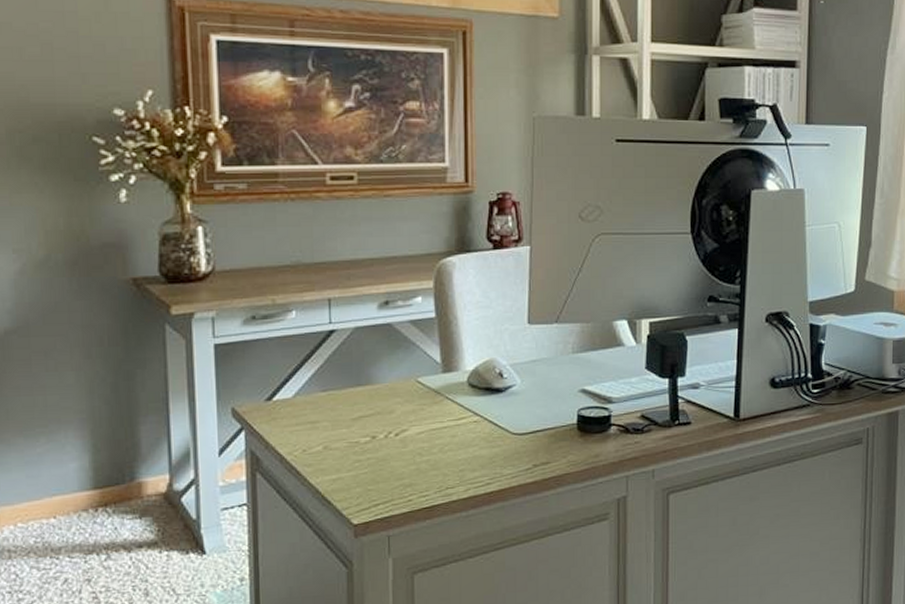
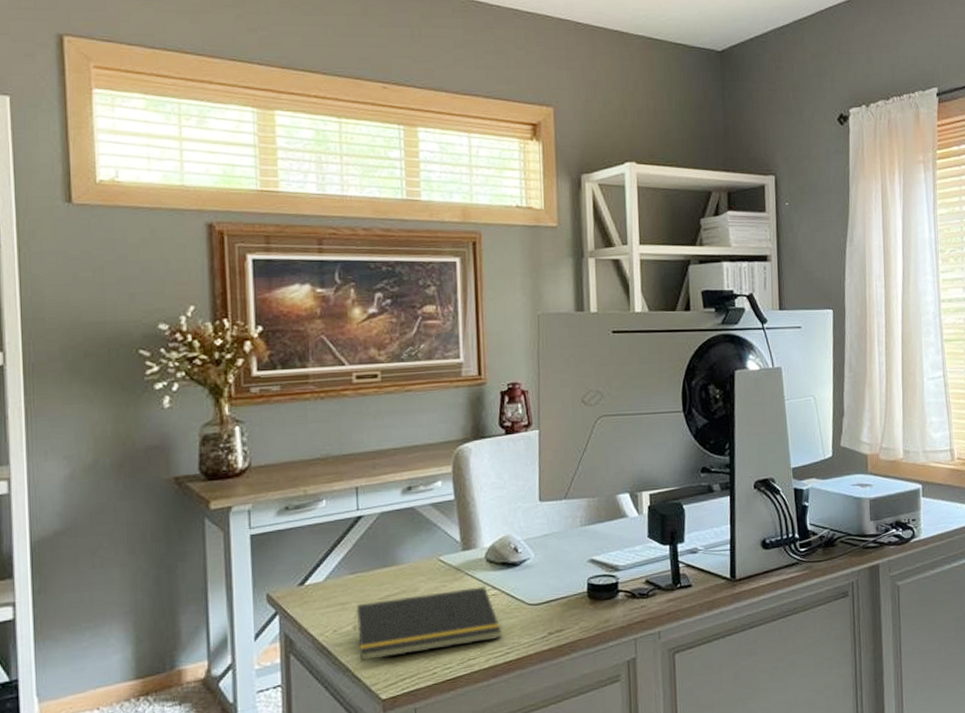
notepad: none [324,412,483,484] -> present [354,586,502,662]

